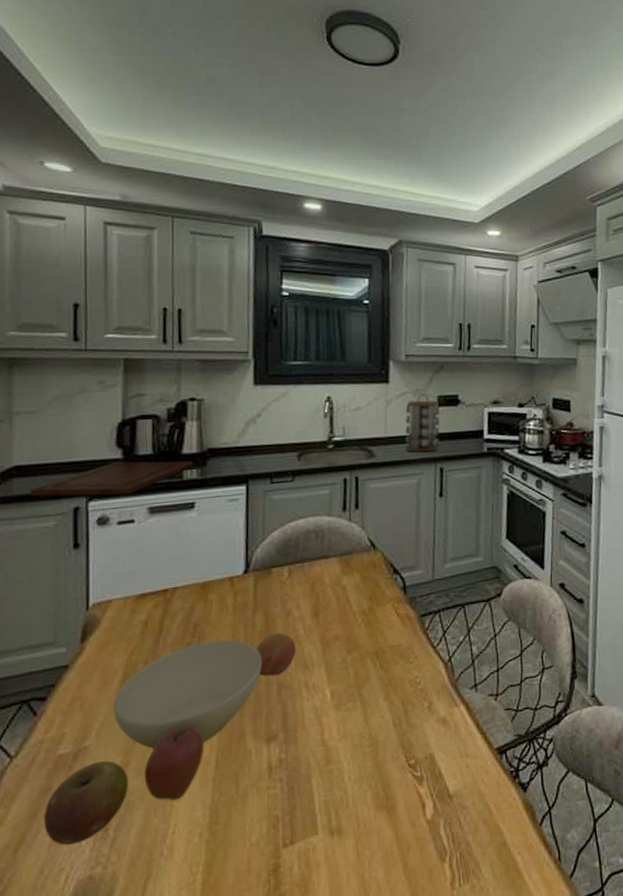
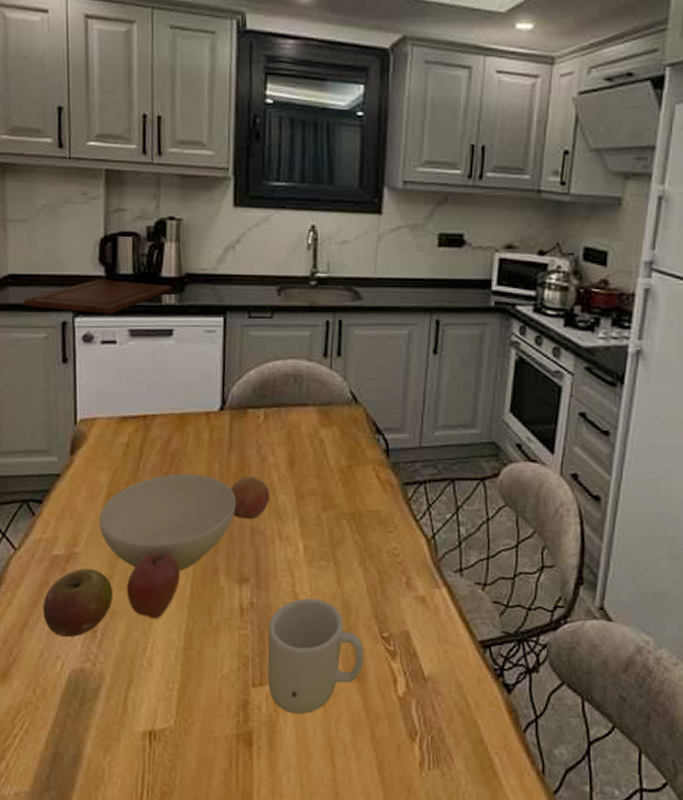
mug: none [298,741,393,866] -> present [267,598,364,714]
spice rack: present [405,394,440,453] -> none [398,230,440,300]

